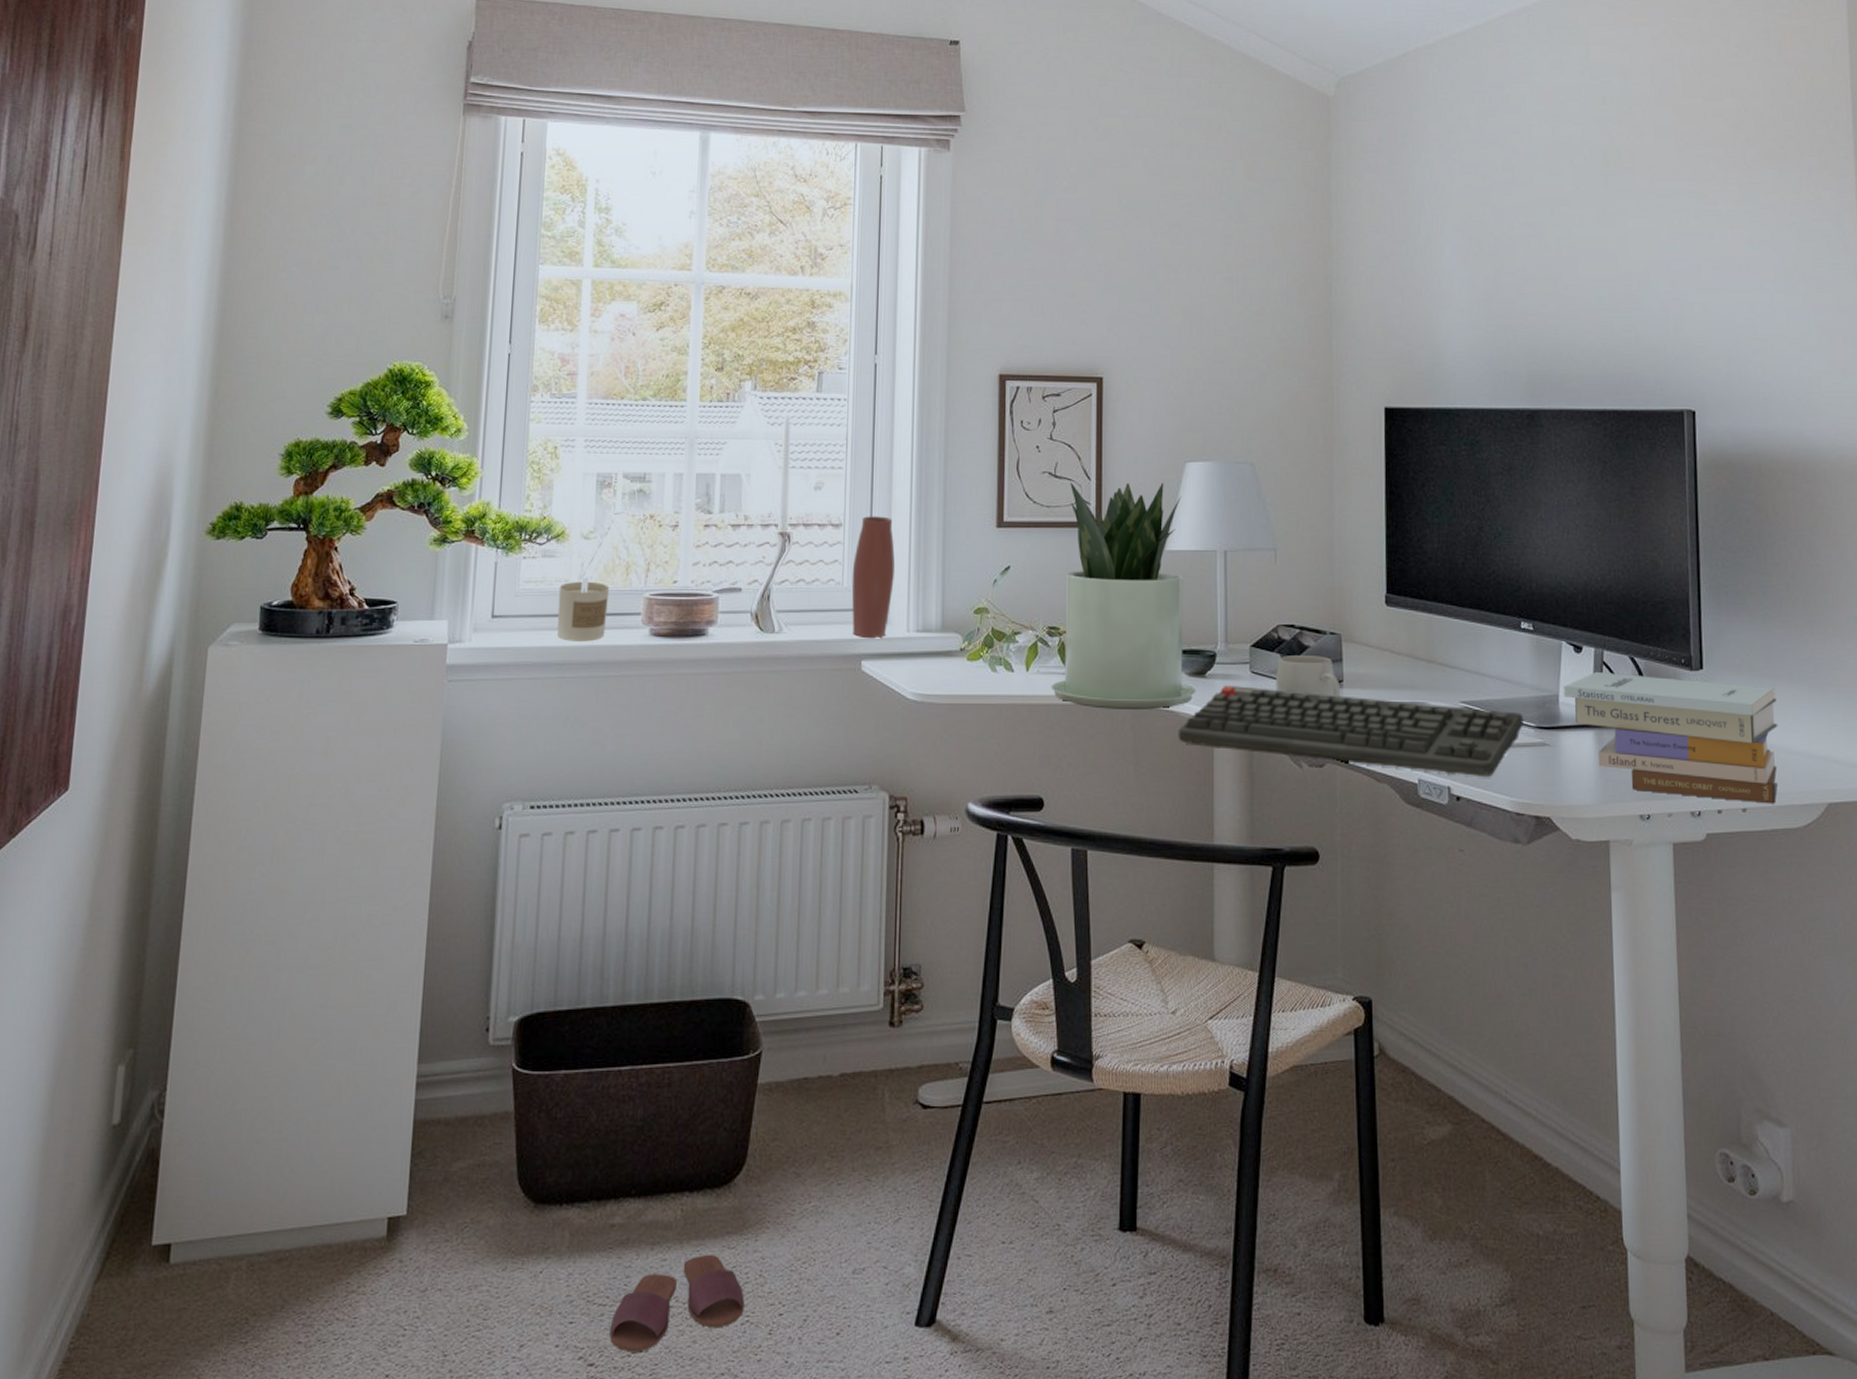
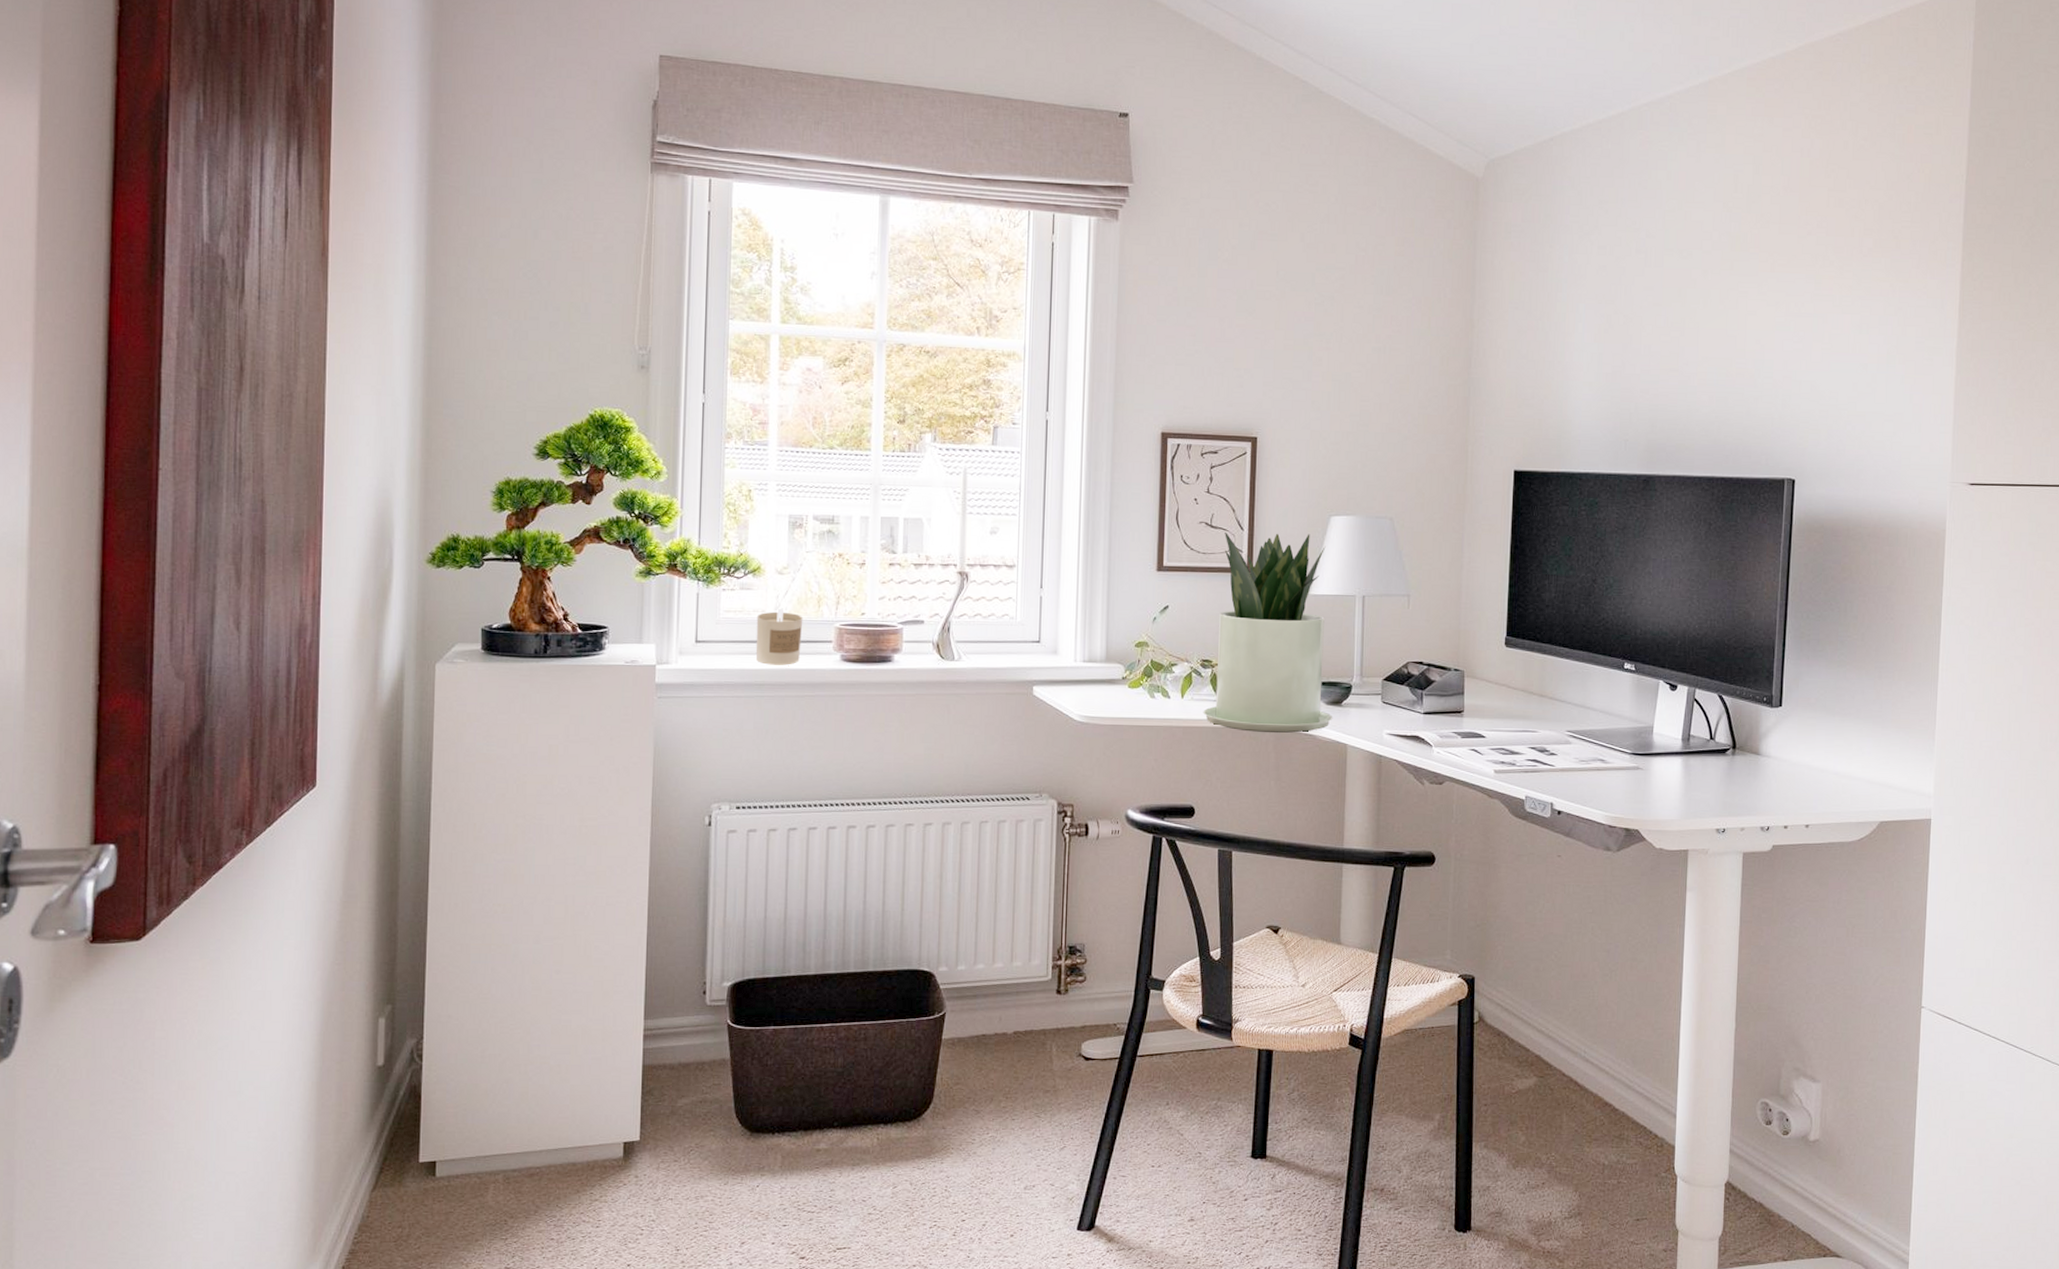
slippers: present [609,1255,745,1352] -> none [818,1174,932,1249]
vase: present [851,516,895,639] -> none [1024,558,1064,667]
computer keyboard: present [1178,686,1523,778] -> none [1315,714,1621,796]
mug: present [1276,655,1341,697] -> none [1404,688,1461,725]
books: present [1564,671,1778,804] -> none [1658,706,1844,821]

